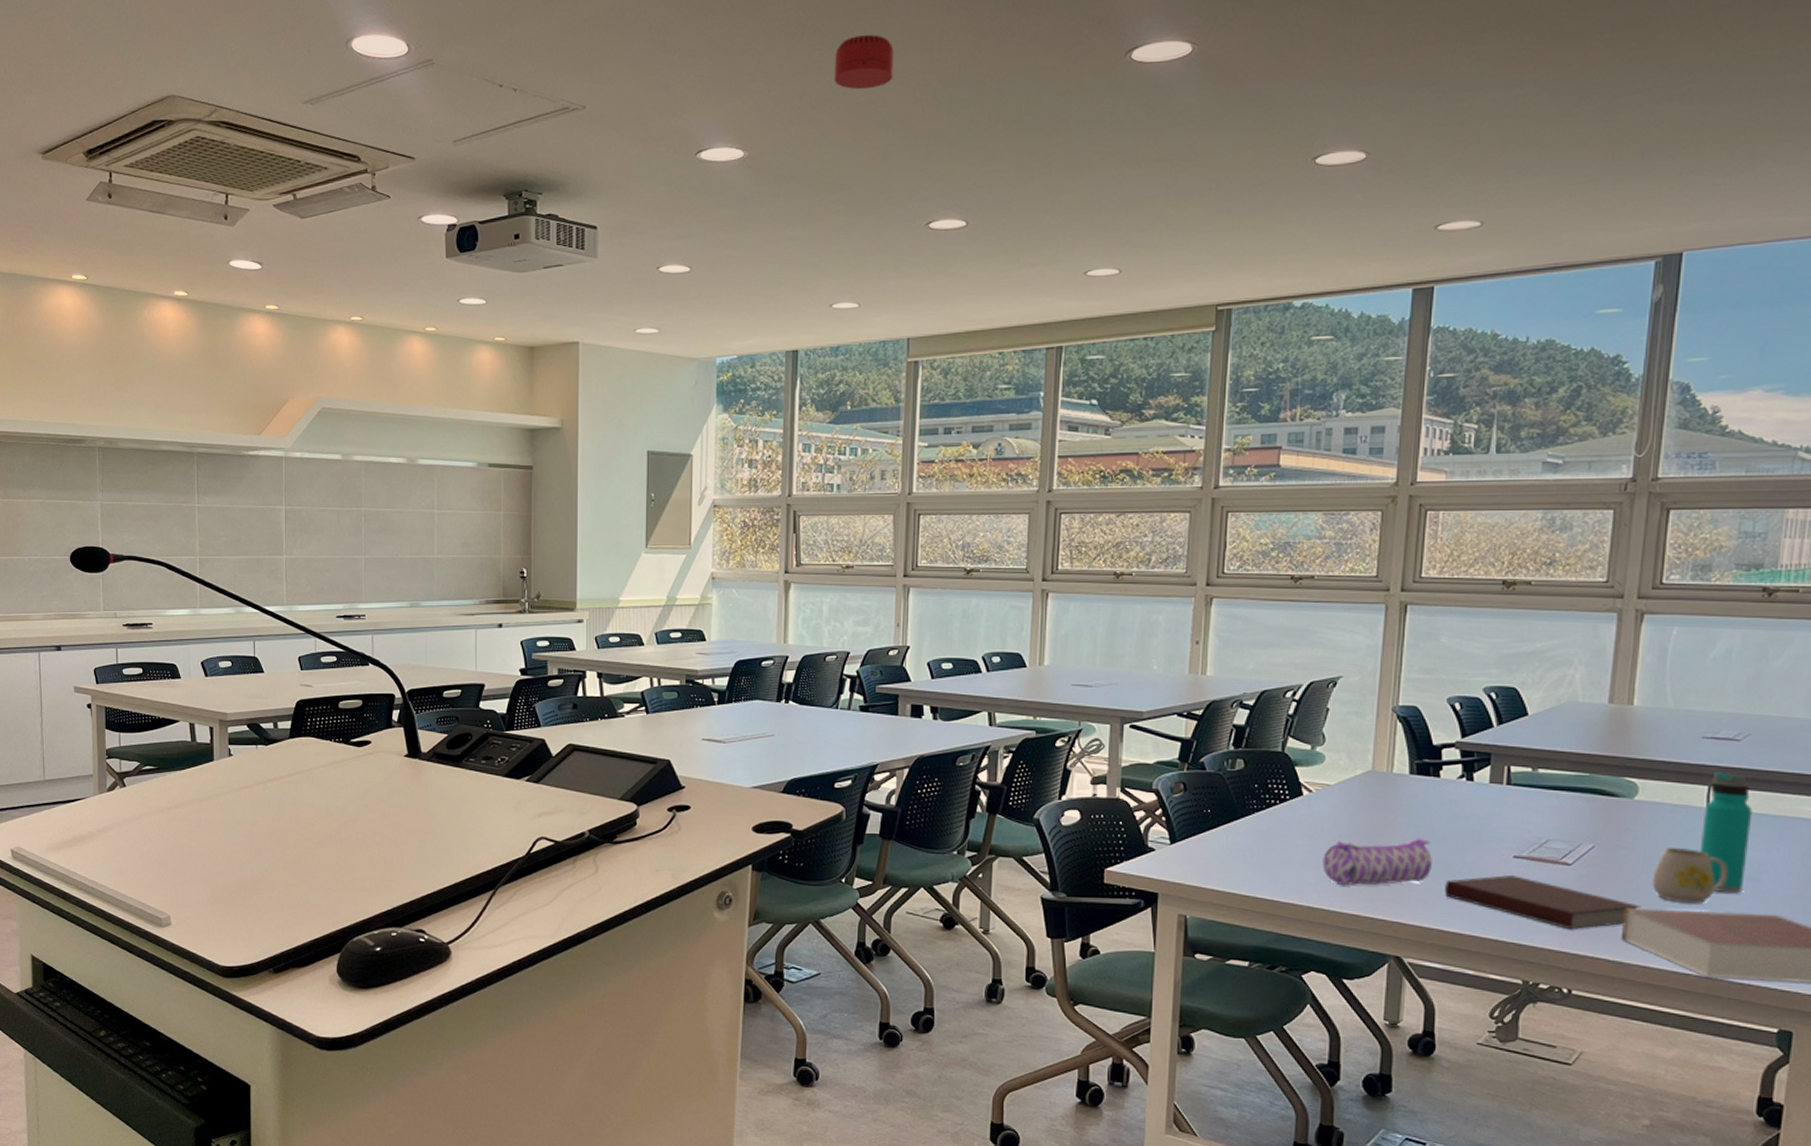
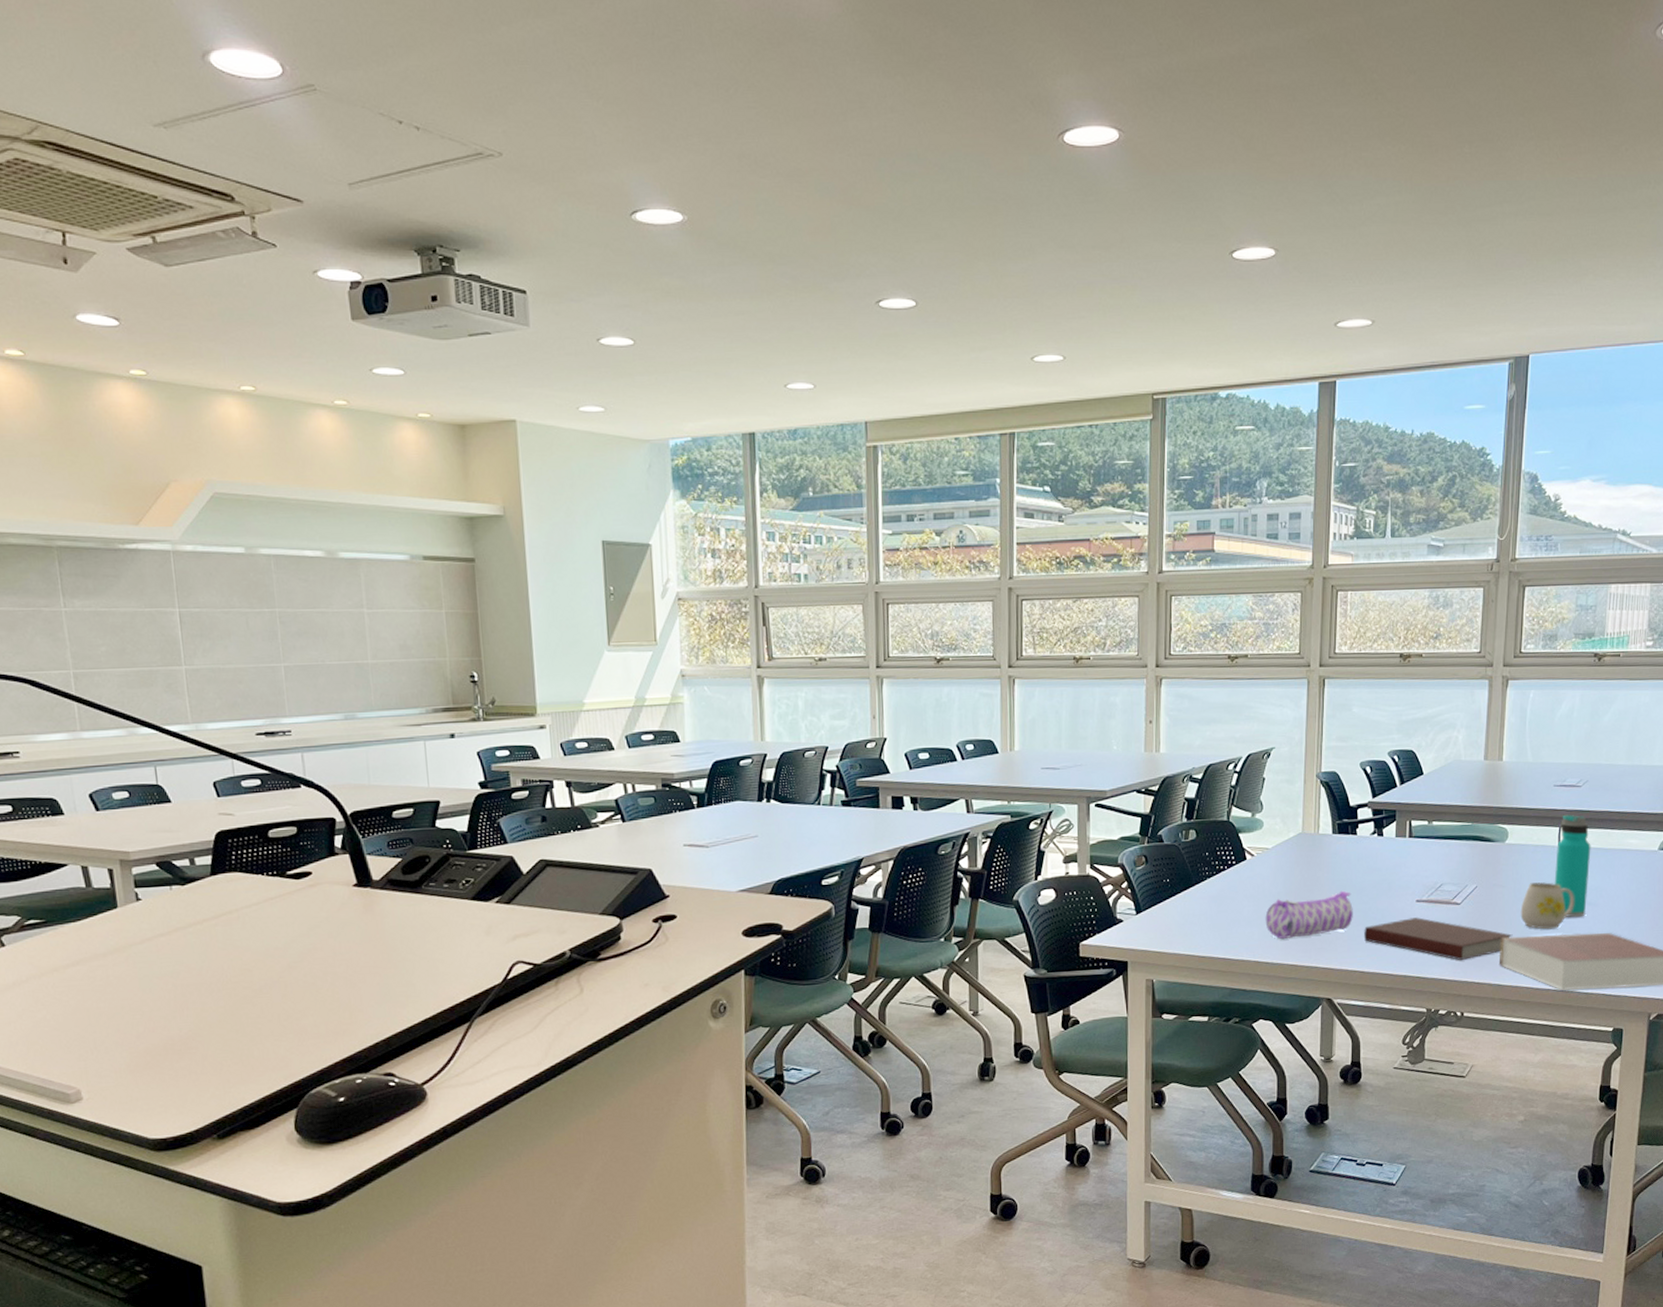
smoke detector: present [833,35,894,90] -> none [772,96,834,155]

